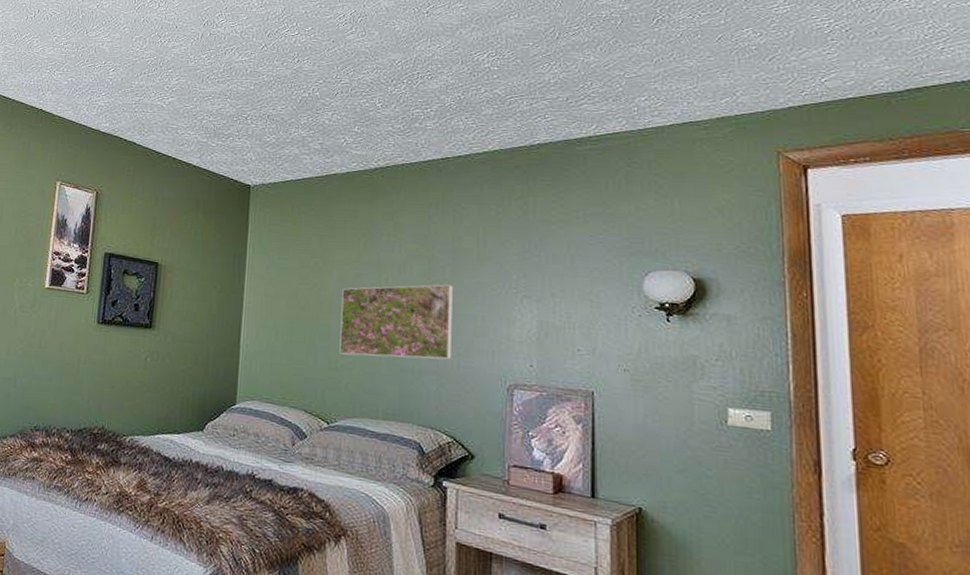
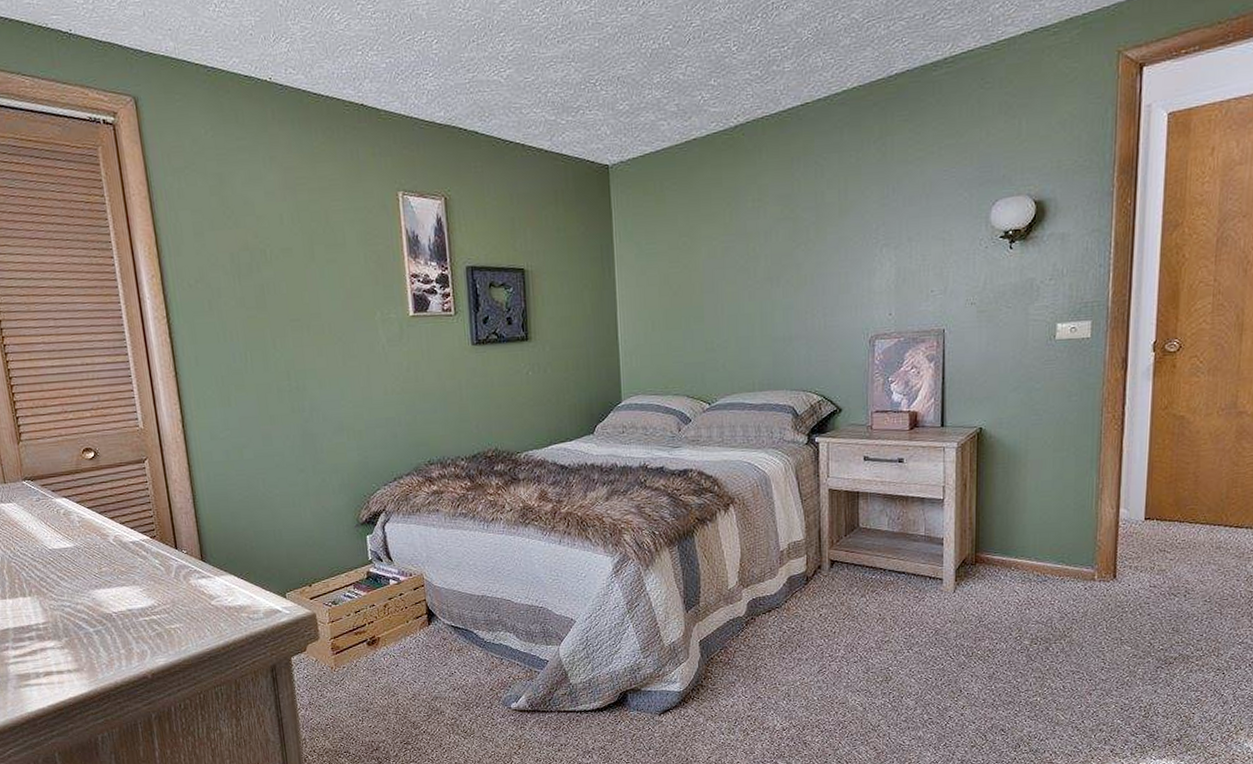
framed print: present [339,284,453,360] -> none [712,244,818,334]

